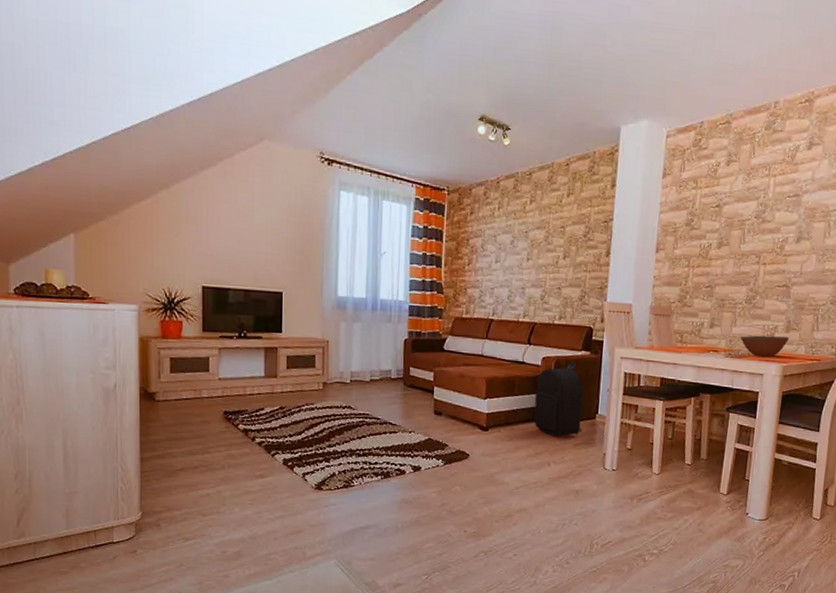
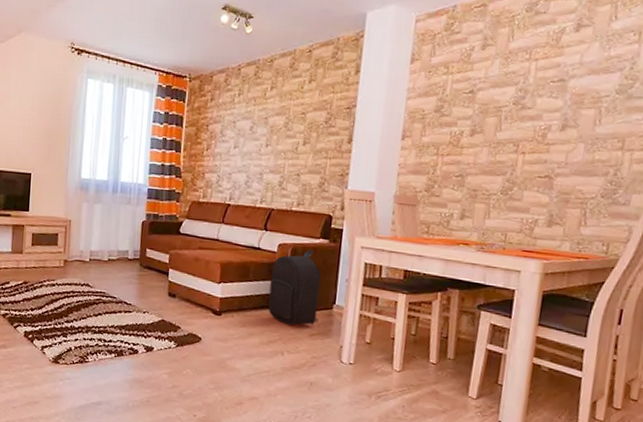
bowl: present [740,335,789,358] -> none [494,229,551,254]

